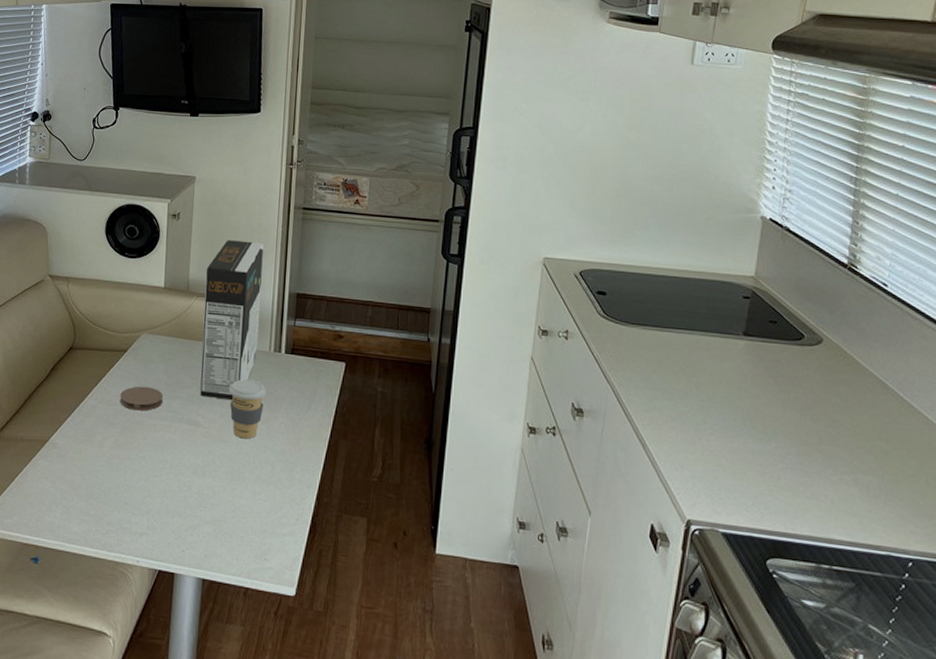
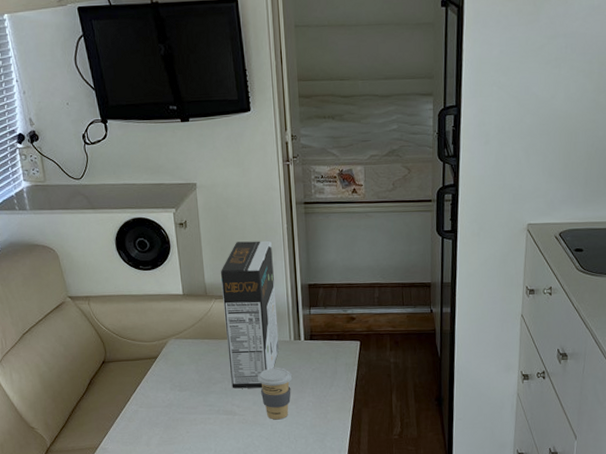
coaster: present [119,386,164,411] -> none [158,387,199,409]

